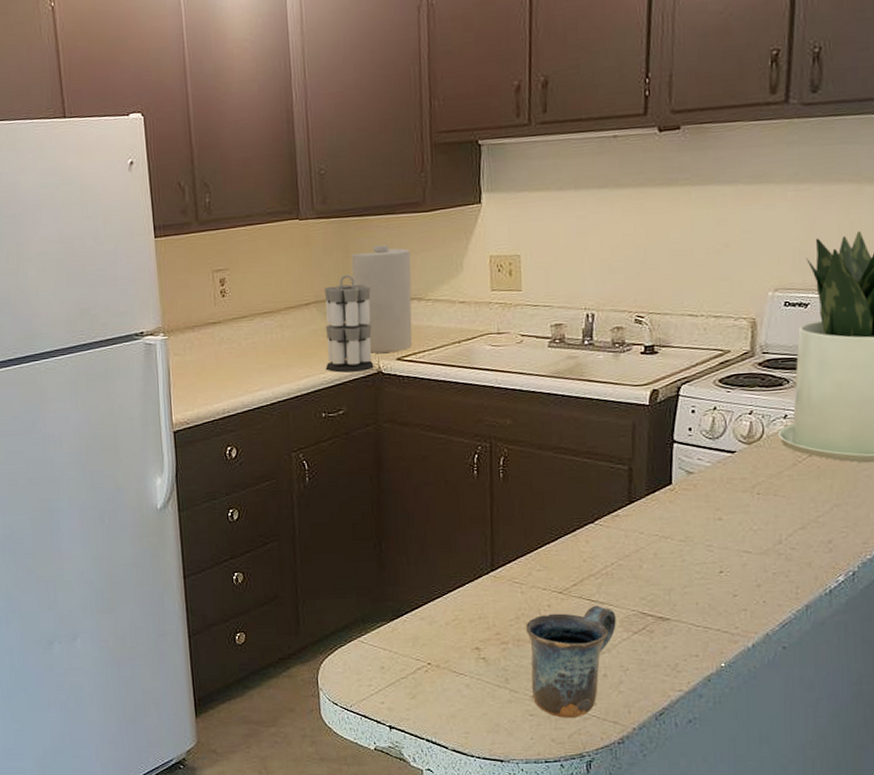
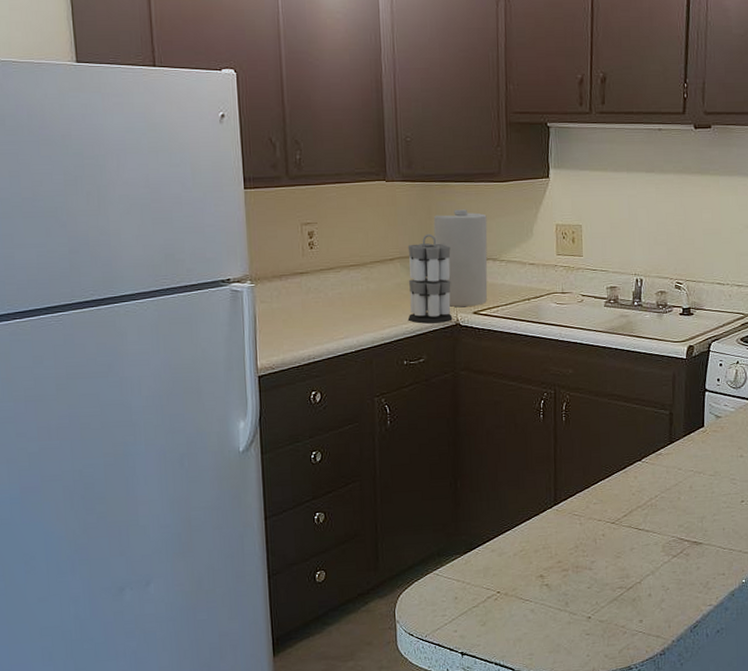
mug: present [525,605,616,718] -> none [583,533,659,635]

